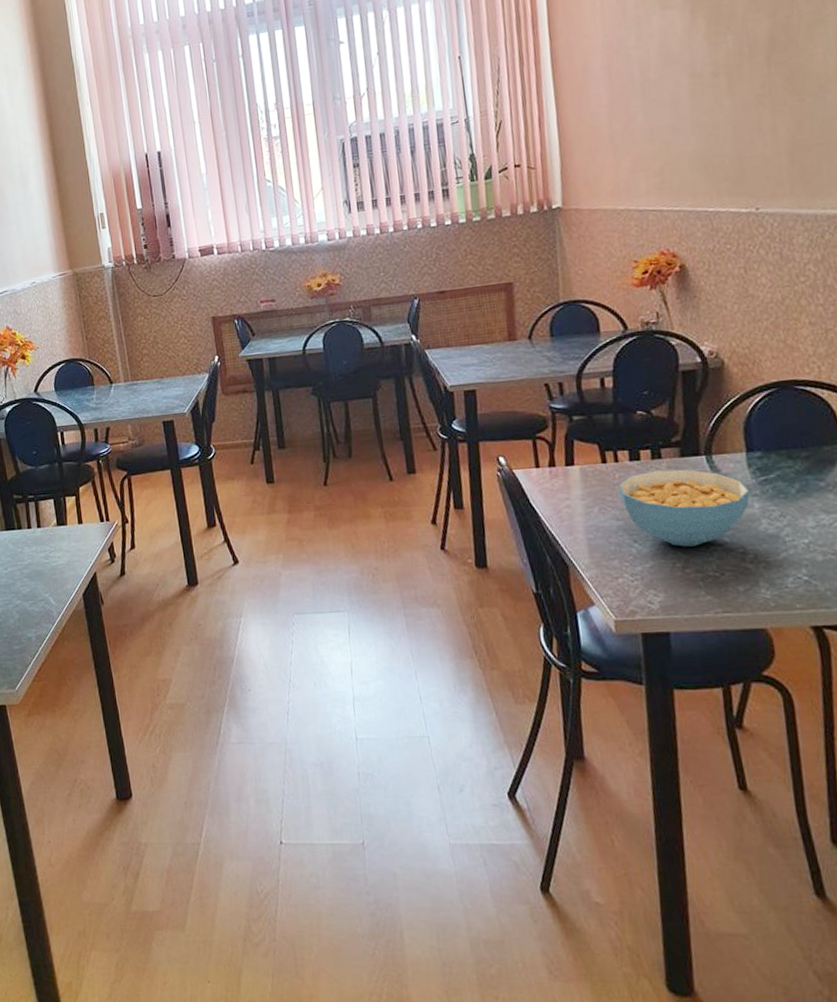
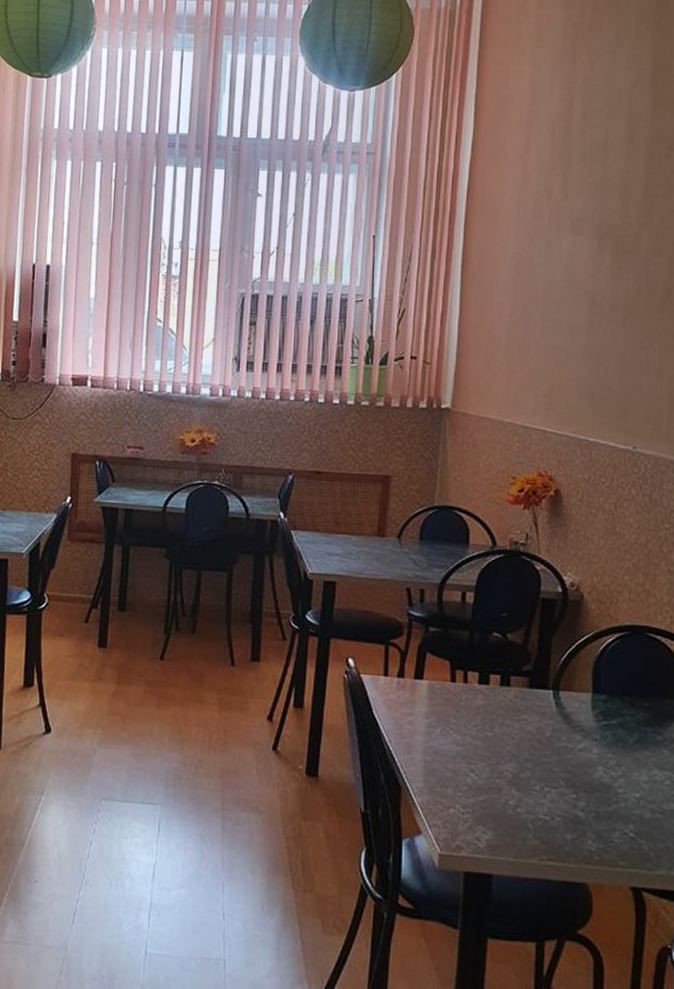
cereal bowl: present [618,469,751,547] -> none [463,697,591,785]

